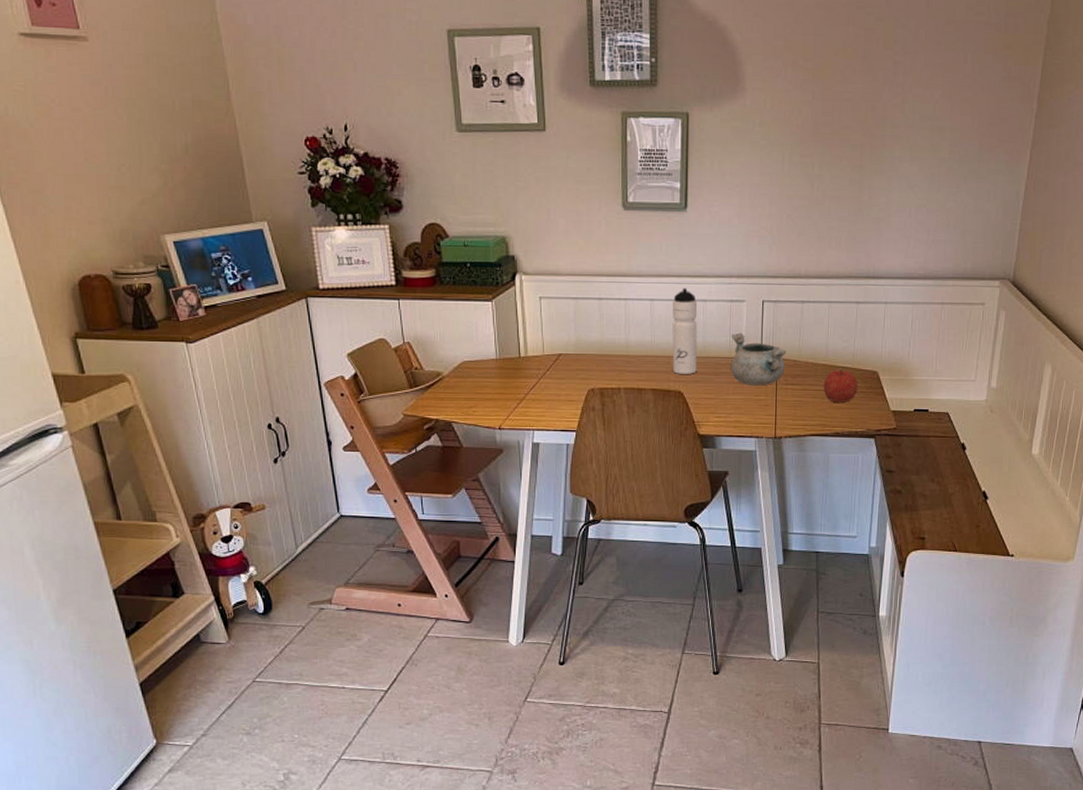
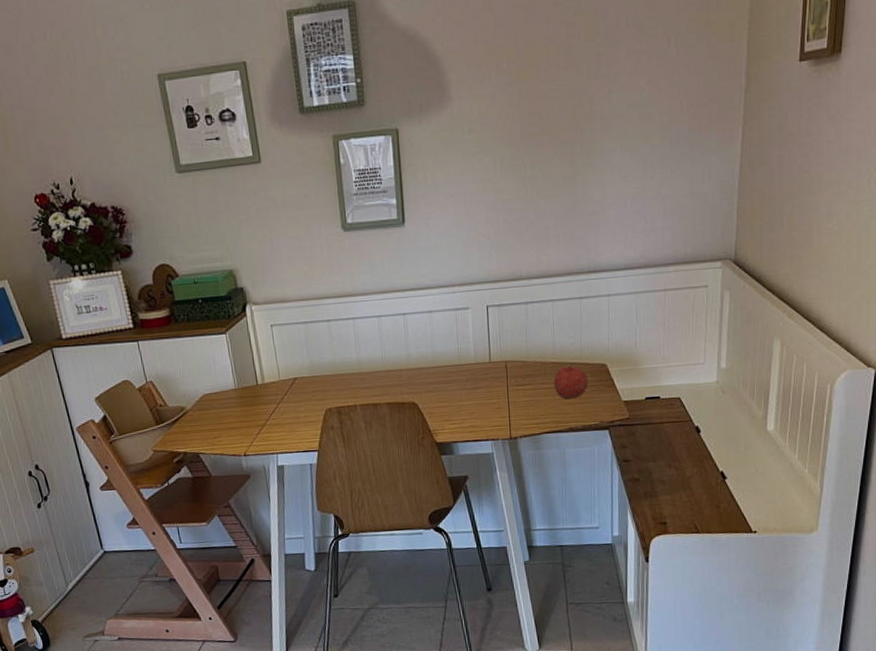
water bottle: present [672,288,698,374] -> none [399,301,428,386]
decorative bowl: present [730,332,787,386] -> none [460,339,515,391]

